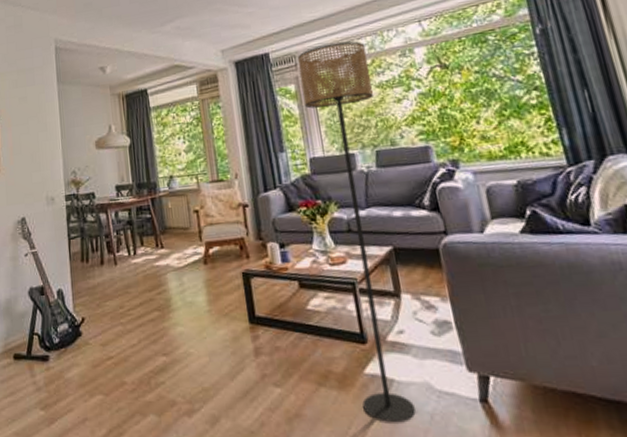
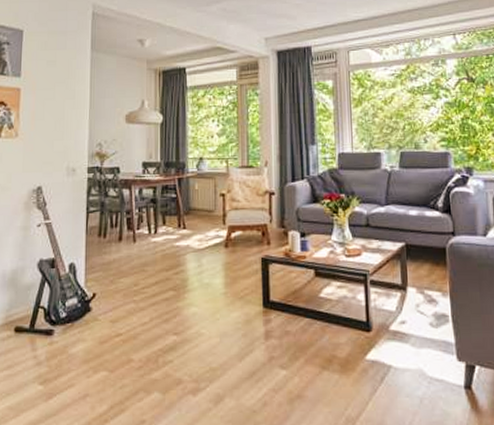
floor lamp: present [298,41,416,422] -> none [339,45,407,404]

